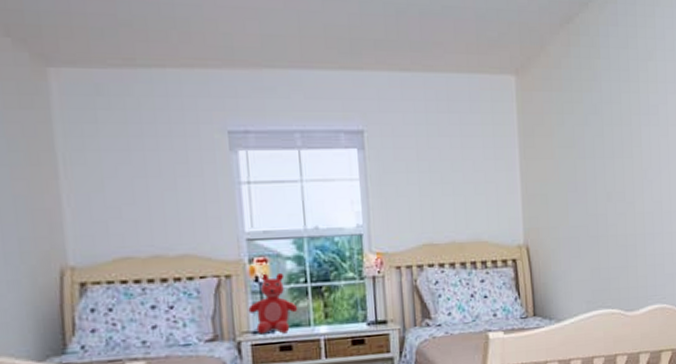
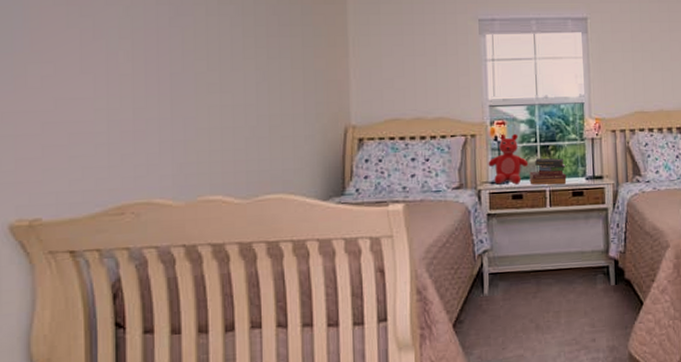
books: none [299,300,345,334] -> present [529,157,567,185]

